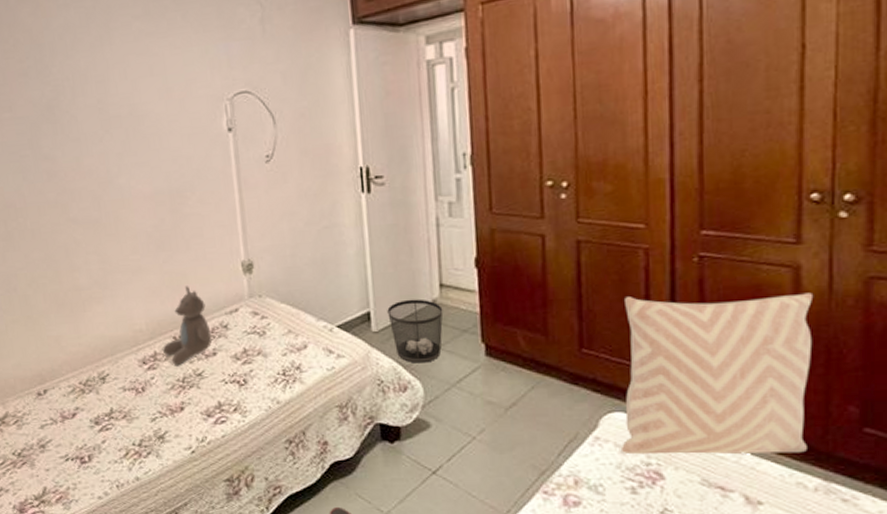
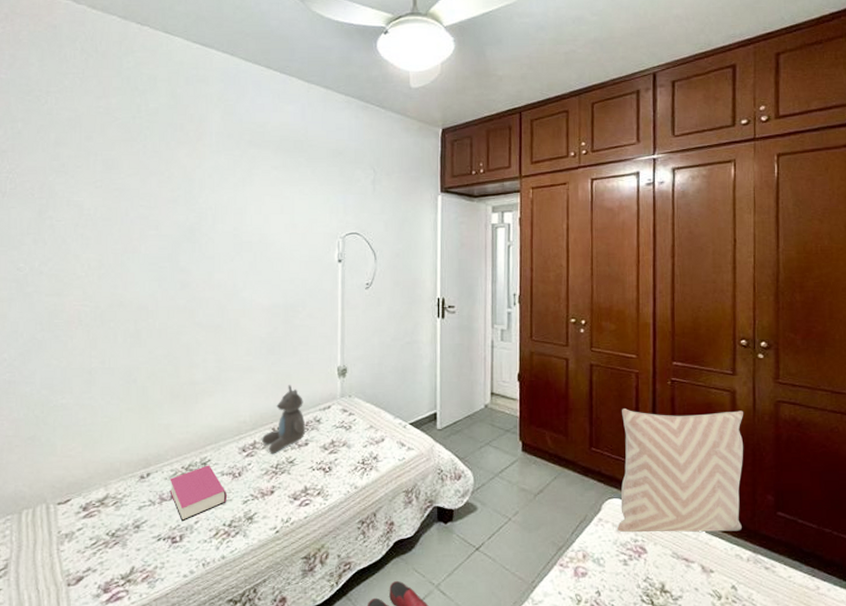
book: none [68,380,133,441] -> present [169,465,227,522]
waste bin: present [387,299,443,363] -> none [450,404,492,456]

